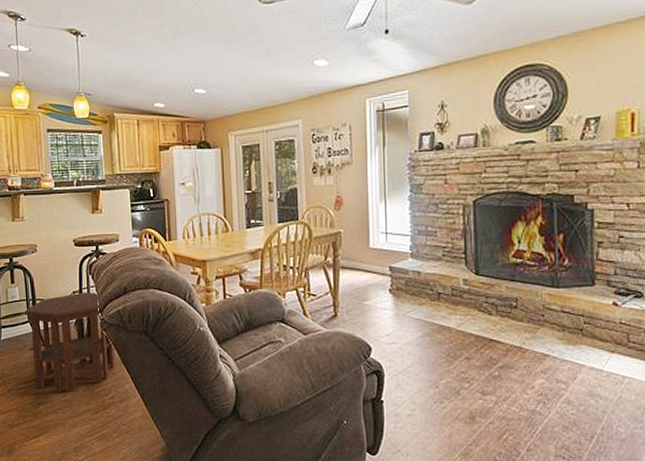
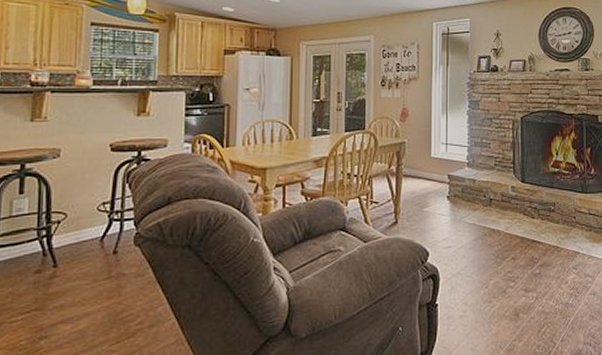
side table: present [24,292,115,392] -> none [32,202,148,322]

